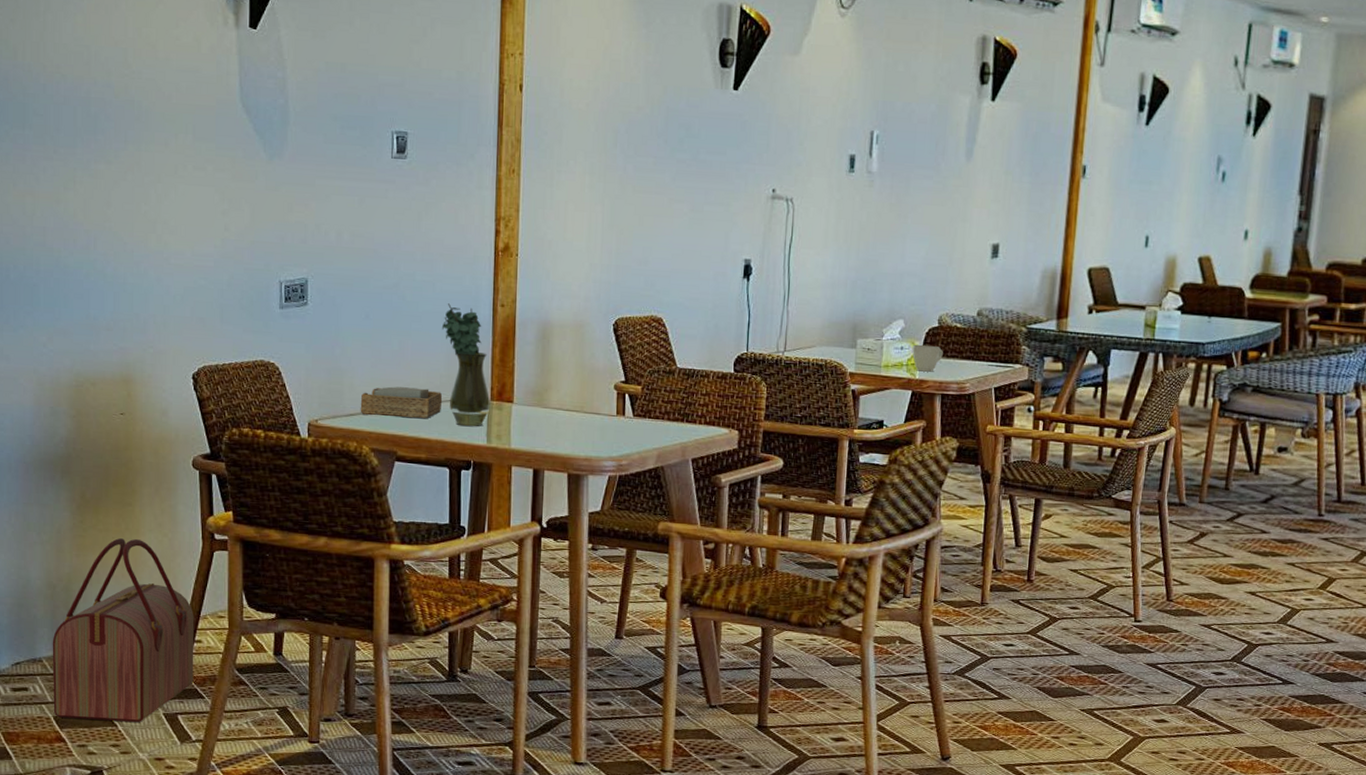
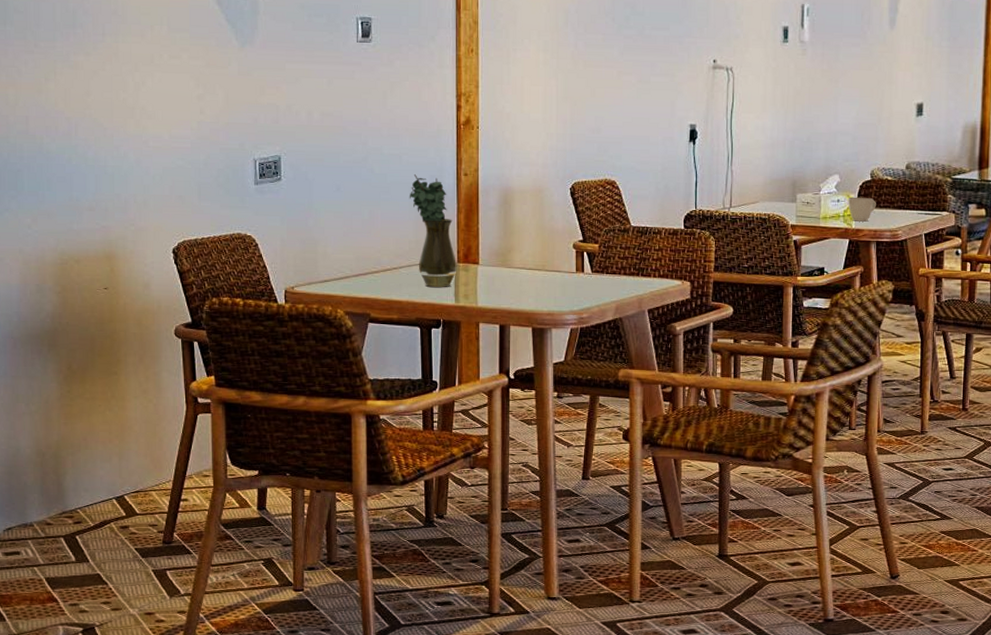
handbag: present [52,538,195,722] -> none [42,406,181,579]
napkin holder: present [360,386,443,419] -> none [334,253,412,282]

